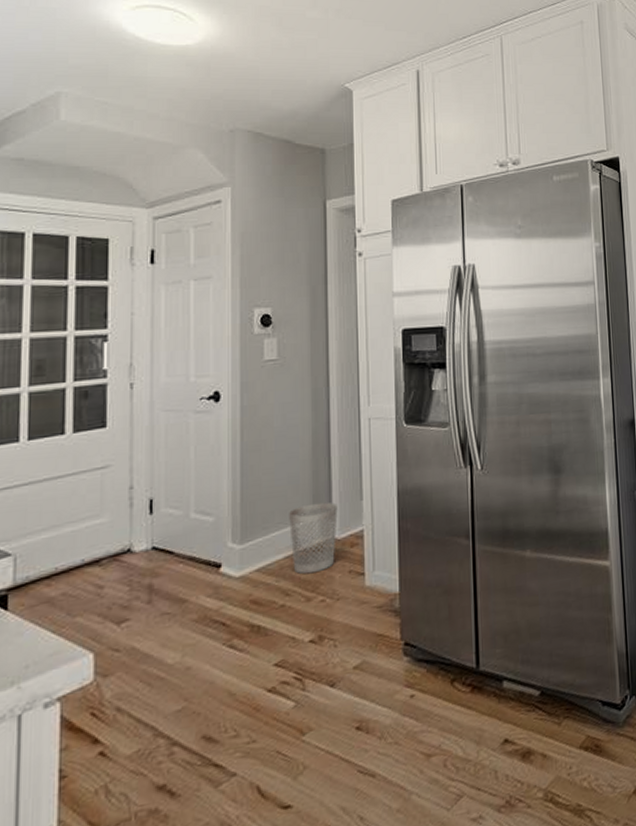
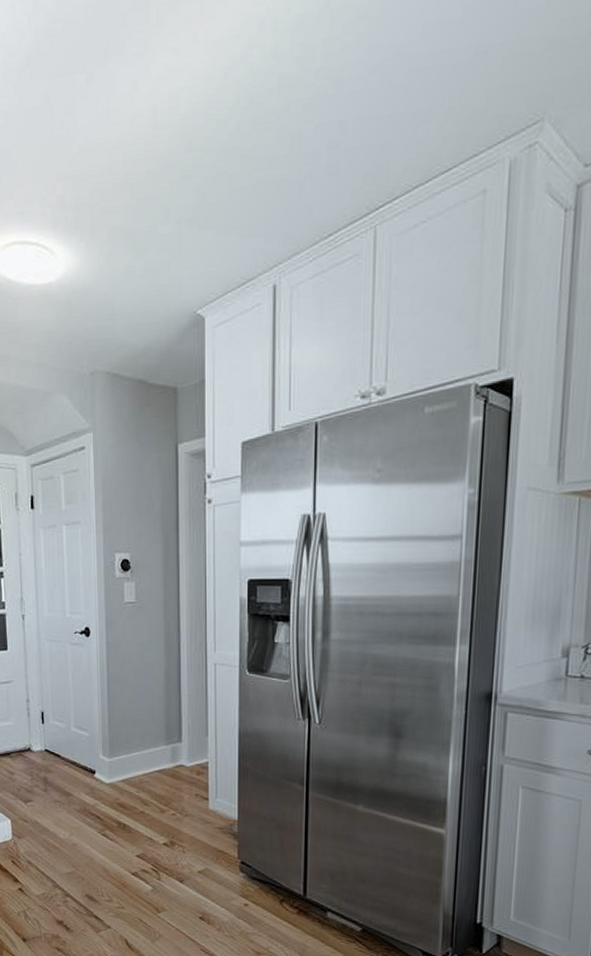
wastebasket: present [289,502,338,574] -> none [147,733,186,791]

